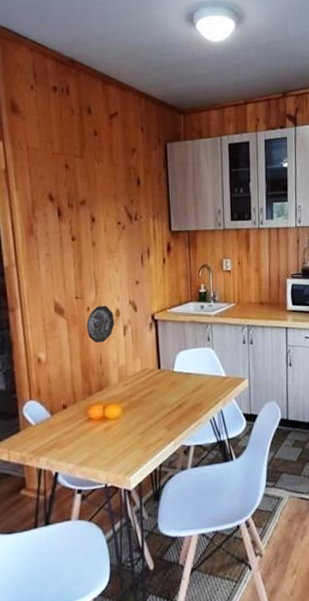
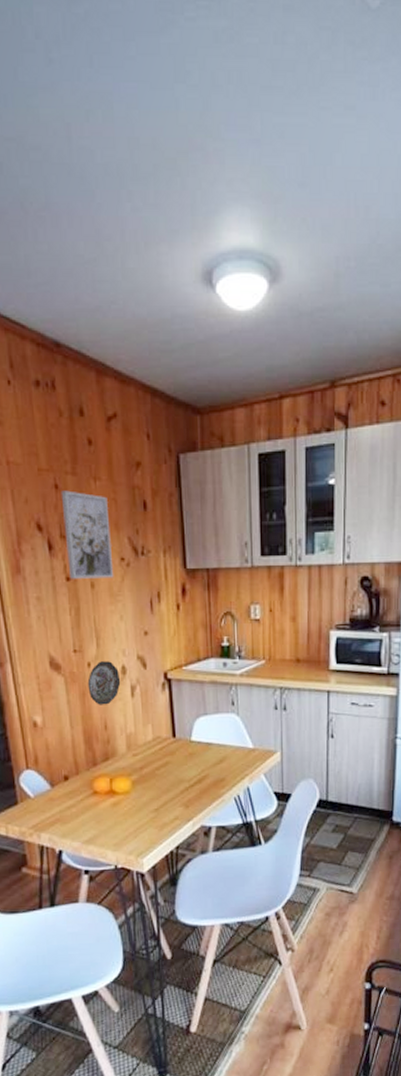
wall art: none [70,170,112,239] -> present [61,490,114,579]

